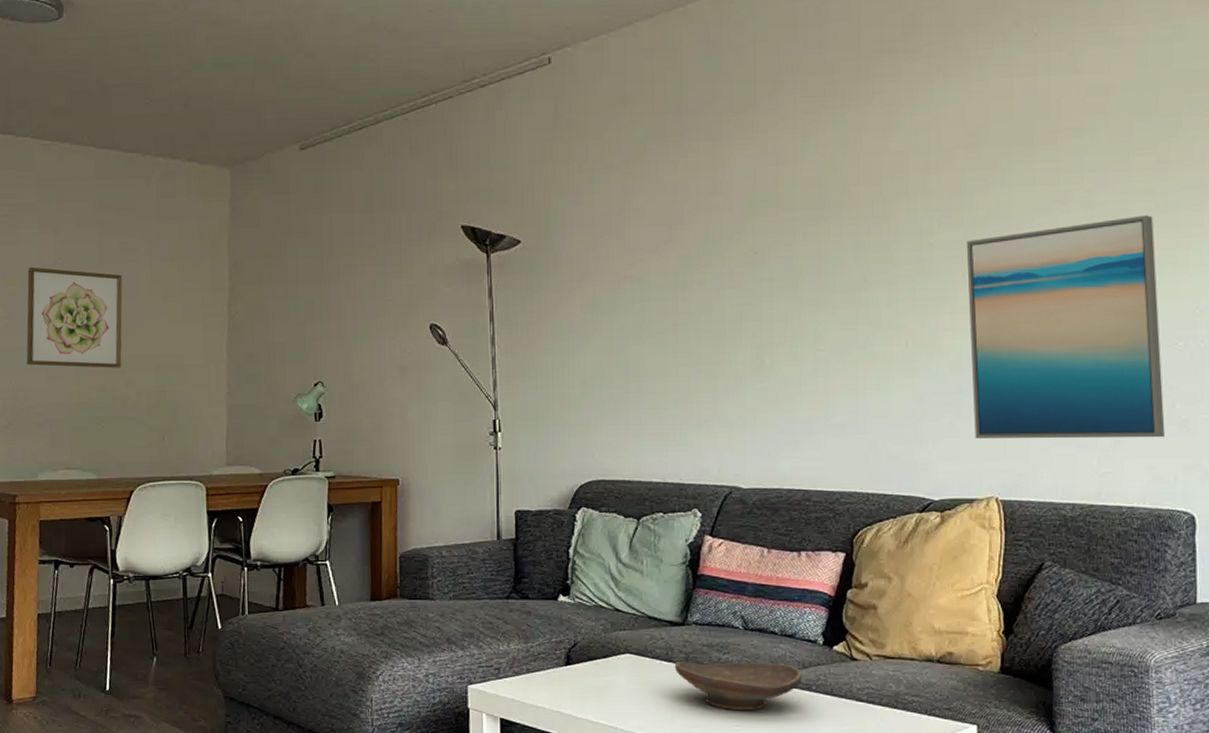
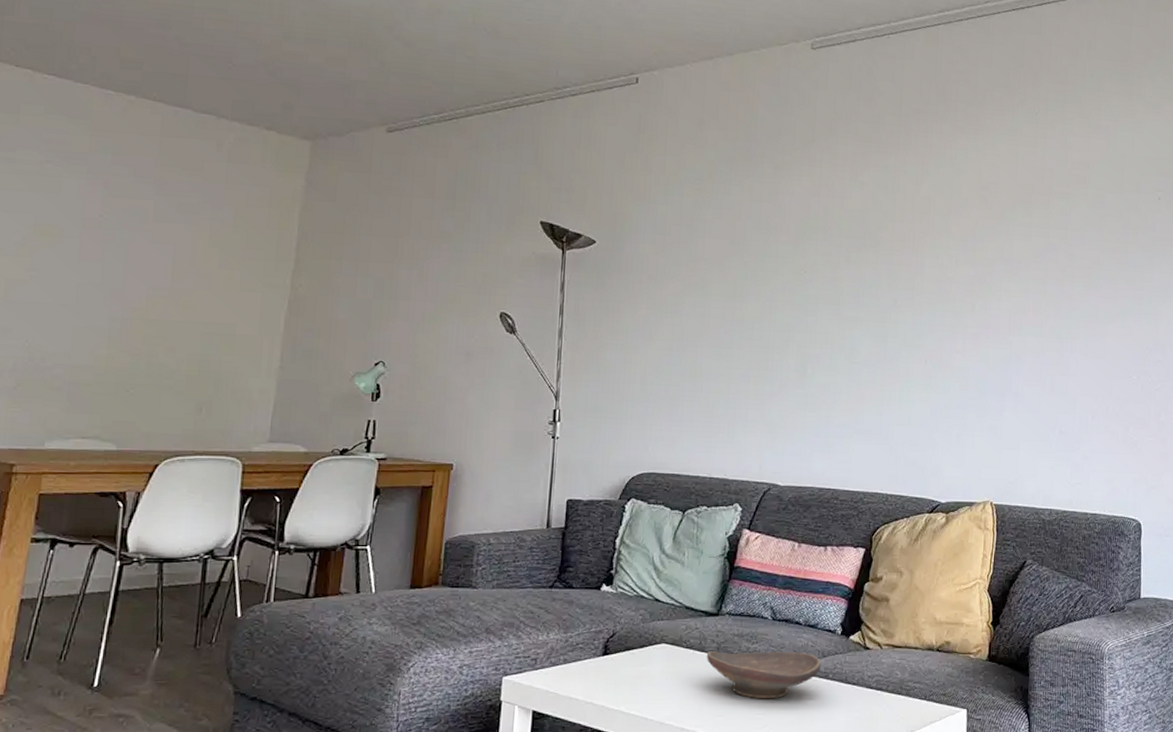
wall art: present [26,266,123,368] -> none [50,218,178,333]
wall art: present [966,215,1165,439] -> none [976,269,1121,455]

